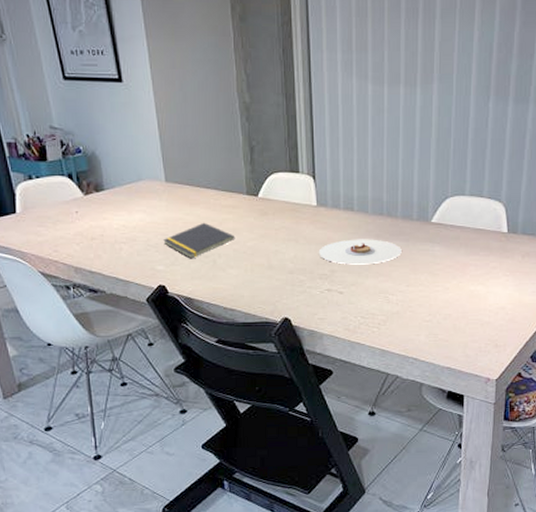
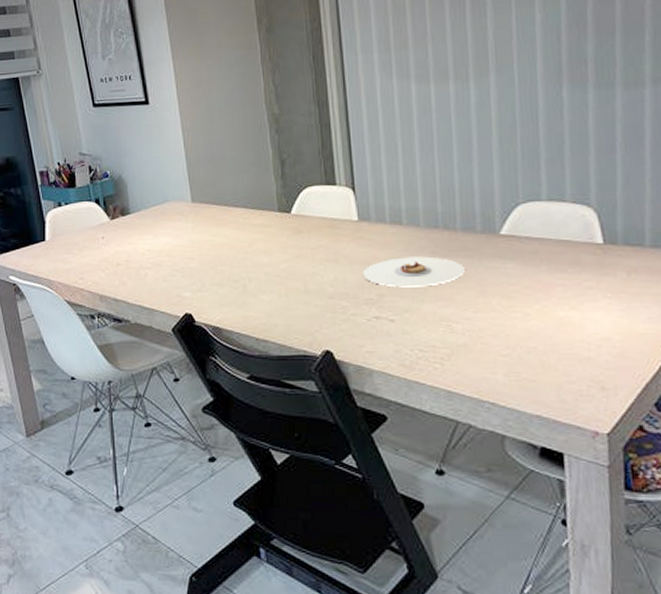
notepad: present [163,222,235,259] -> none [190,243,267,284]

